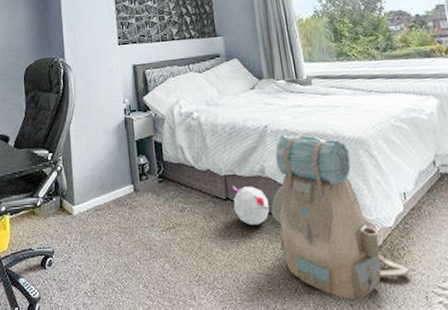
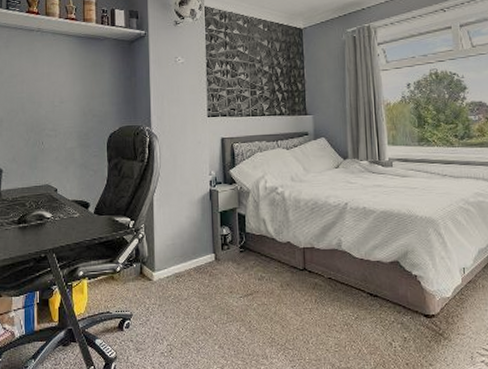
plush toy: present [232,184,270,225] -> none [309,256,343,293]
backpack: present [271,135,410,299] -> none [344,212,461,358]

